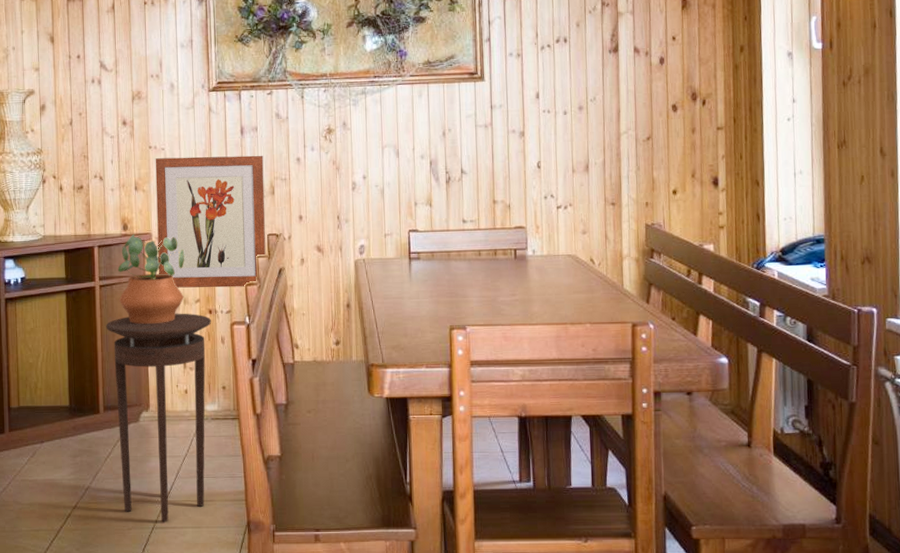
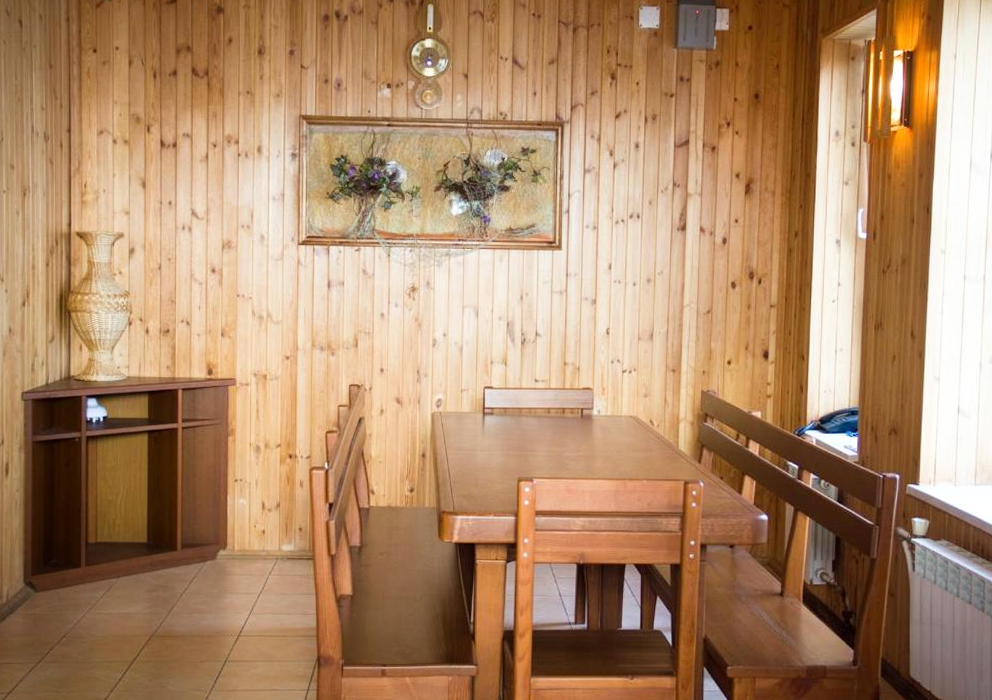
stool: present [106,313,212,521] -> none [187,457,292,655]
potted plant: present [117,234,185,325] -> none [200,379,268,467]
wall art: present [155,155,266,288] -> none [242,307,348,434]

